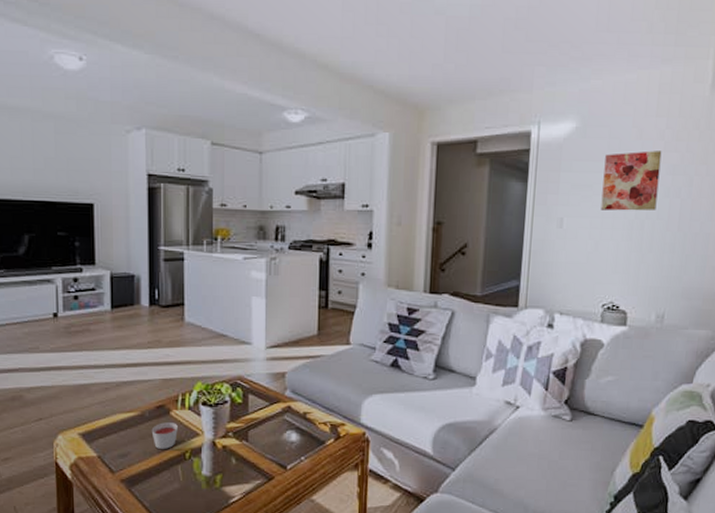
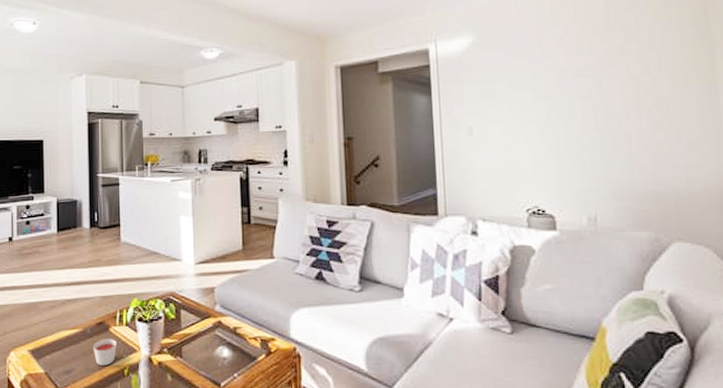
wall art: present [601,150,662,211] -> none [506,56,568,116]

